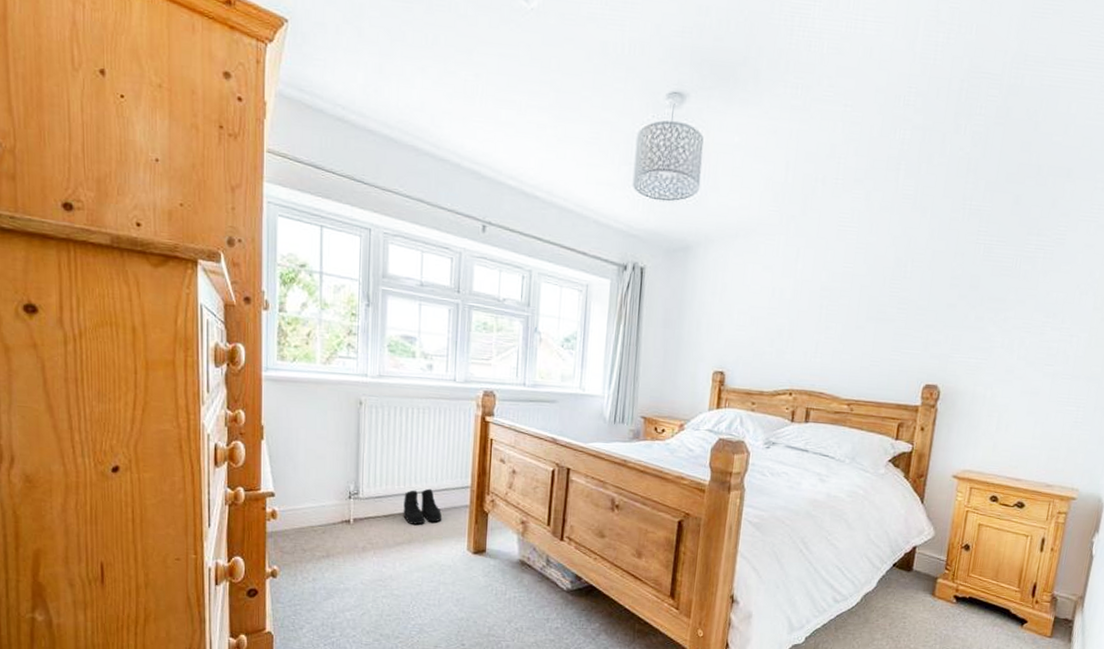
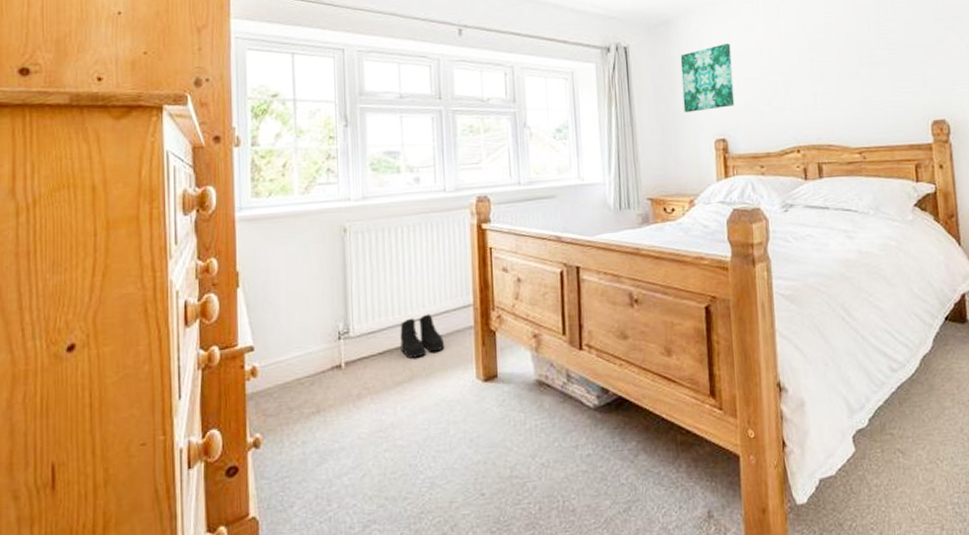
wall art: none [688,278,745,342] -> present [680,43,735,113]

